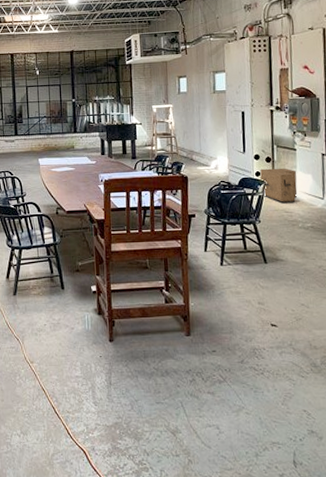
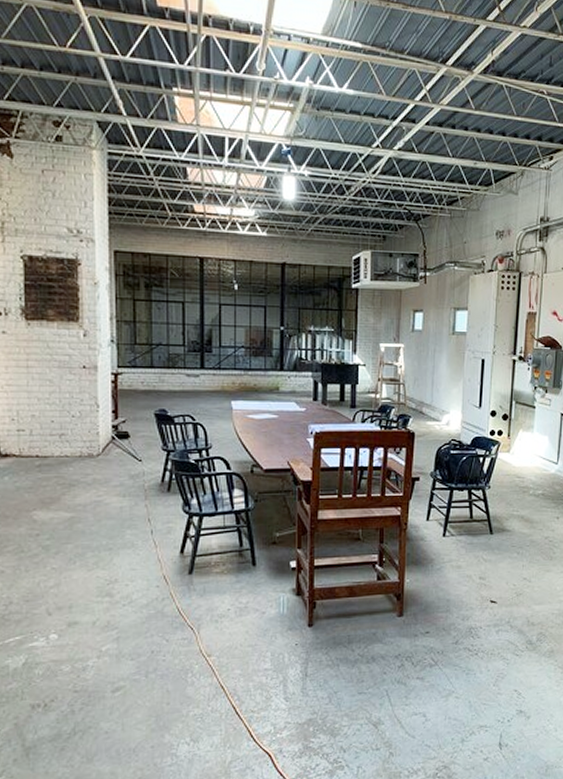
cardboard box: present [260,168,298,204] -> none [495,427,534,468]

